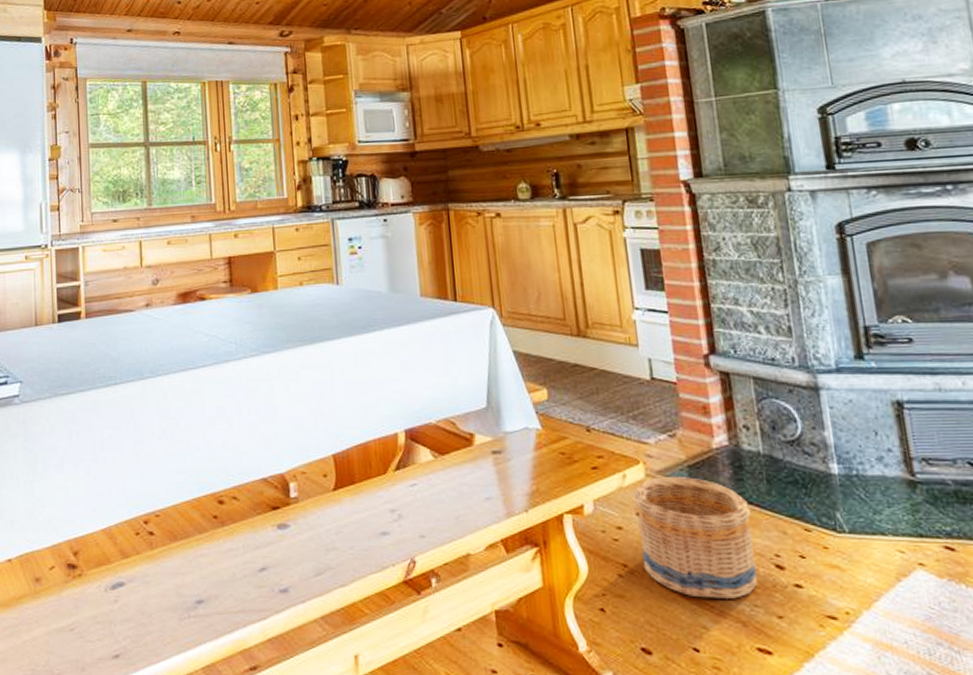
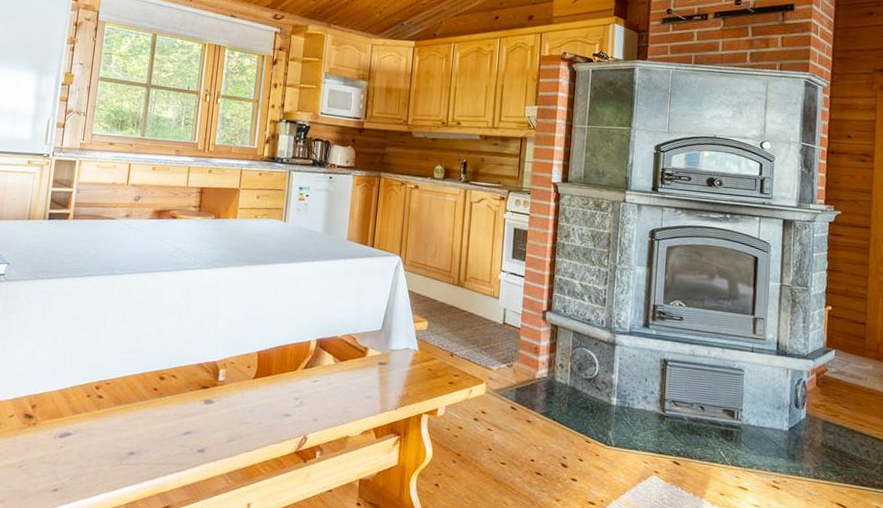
basket: present [633,477,758,599] -> none [471,394,552,485]

